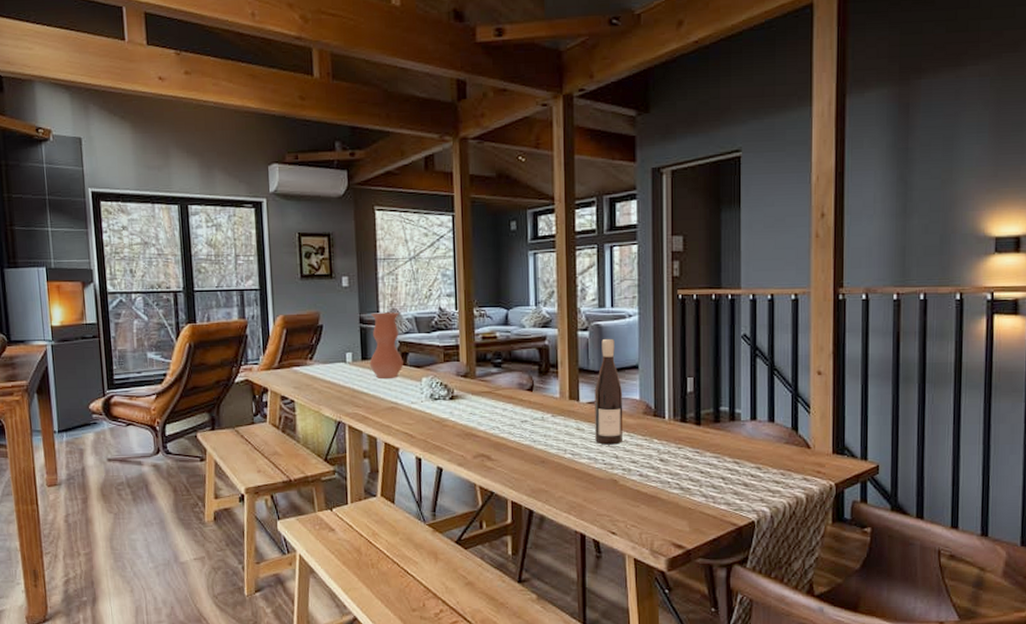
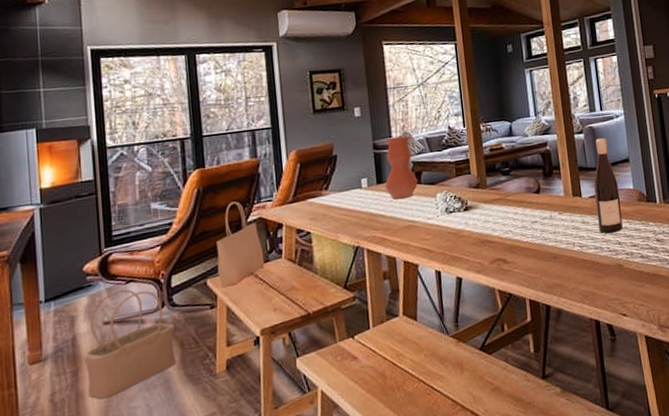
basket: none [91,431,169,527] -> present [83,289,176,399]
tote bag: none [206,360,251,443] -> present [216,201,265,288]

